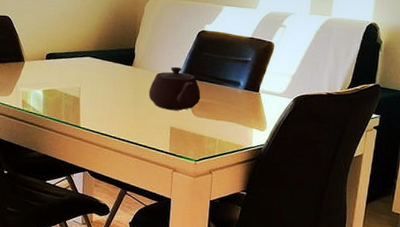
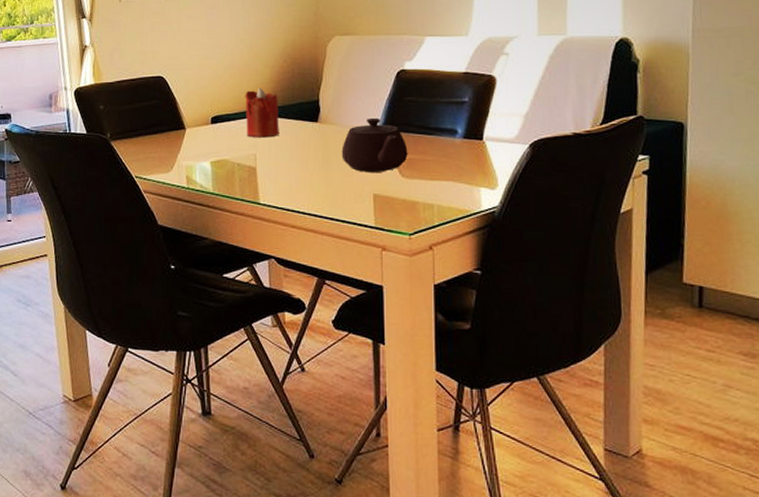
candle: none [74,33,102,75] -> present [245,88,279,138]

